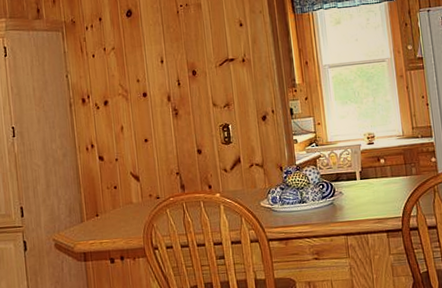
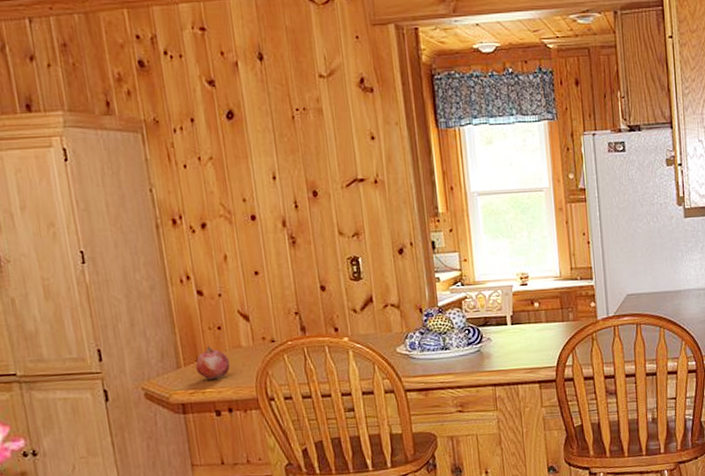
fruit: none [95,202,123,232] -> present [195,345,231,380]

